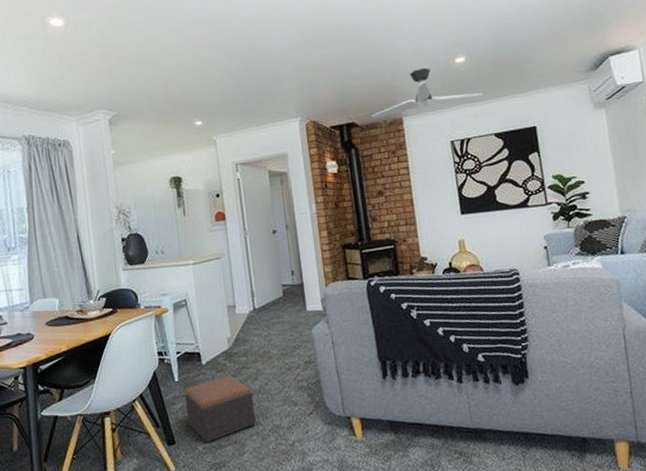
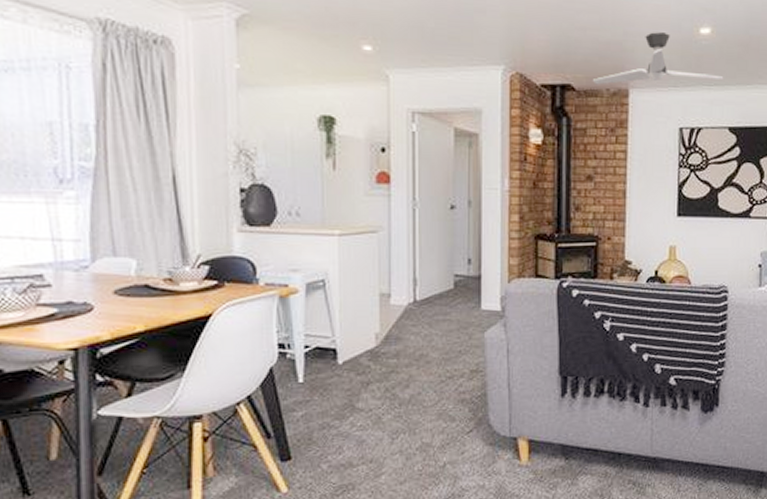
footstool: present [184,374,256,443] -> none [310,379,400,461]

